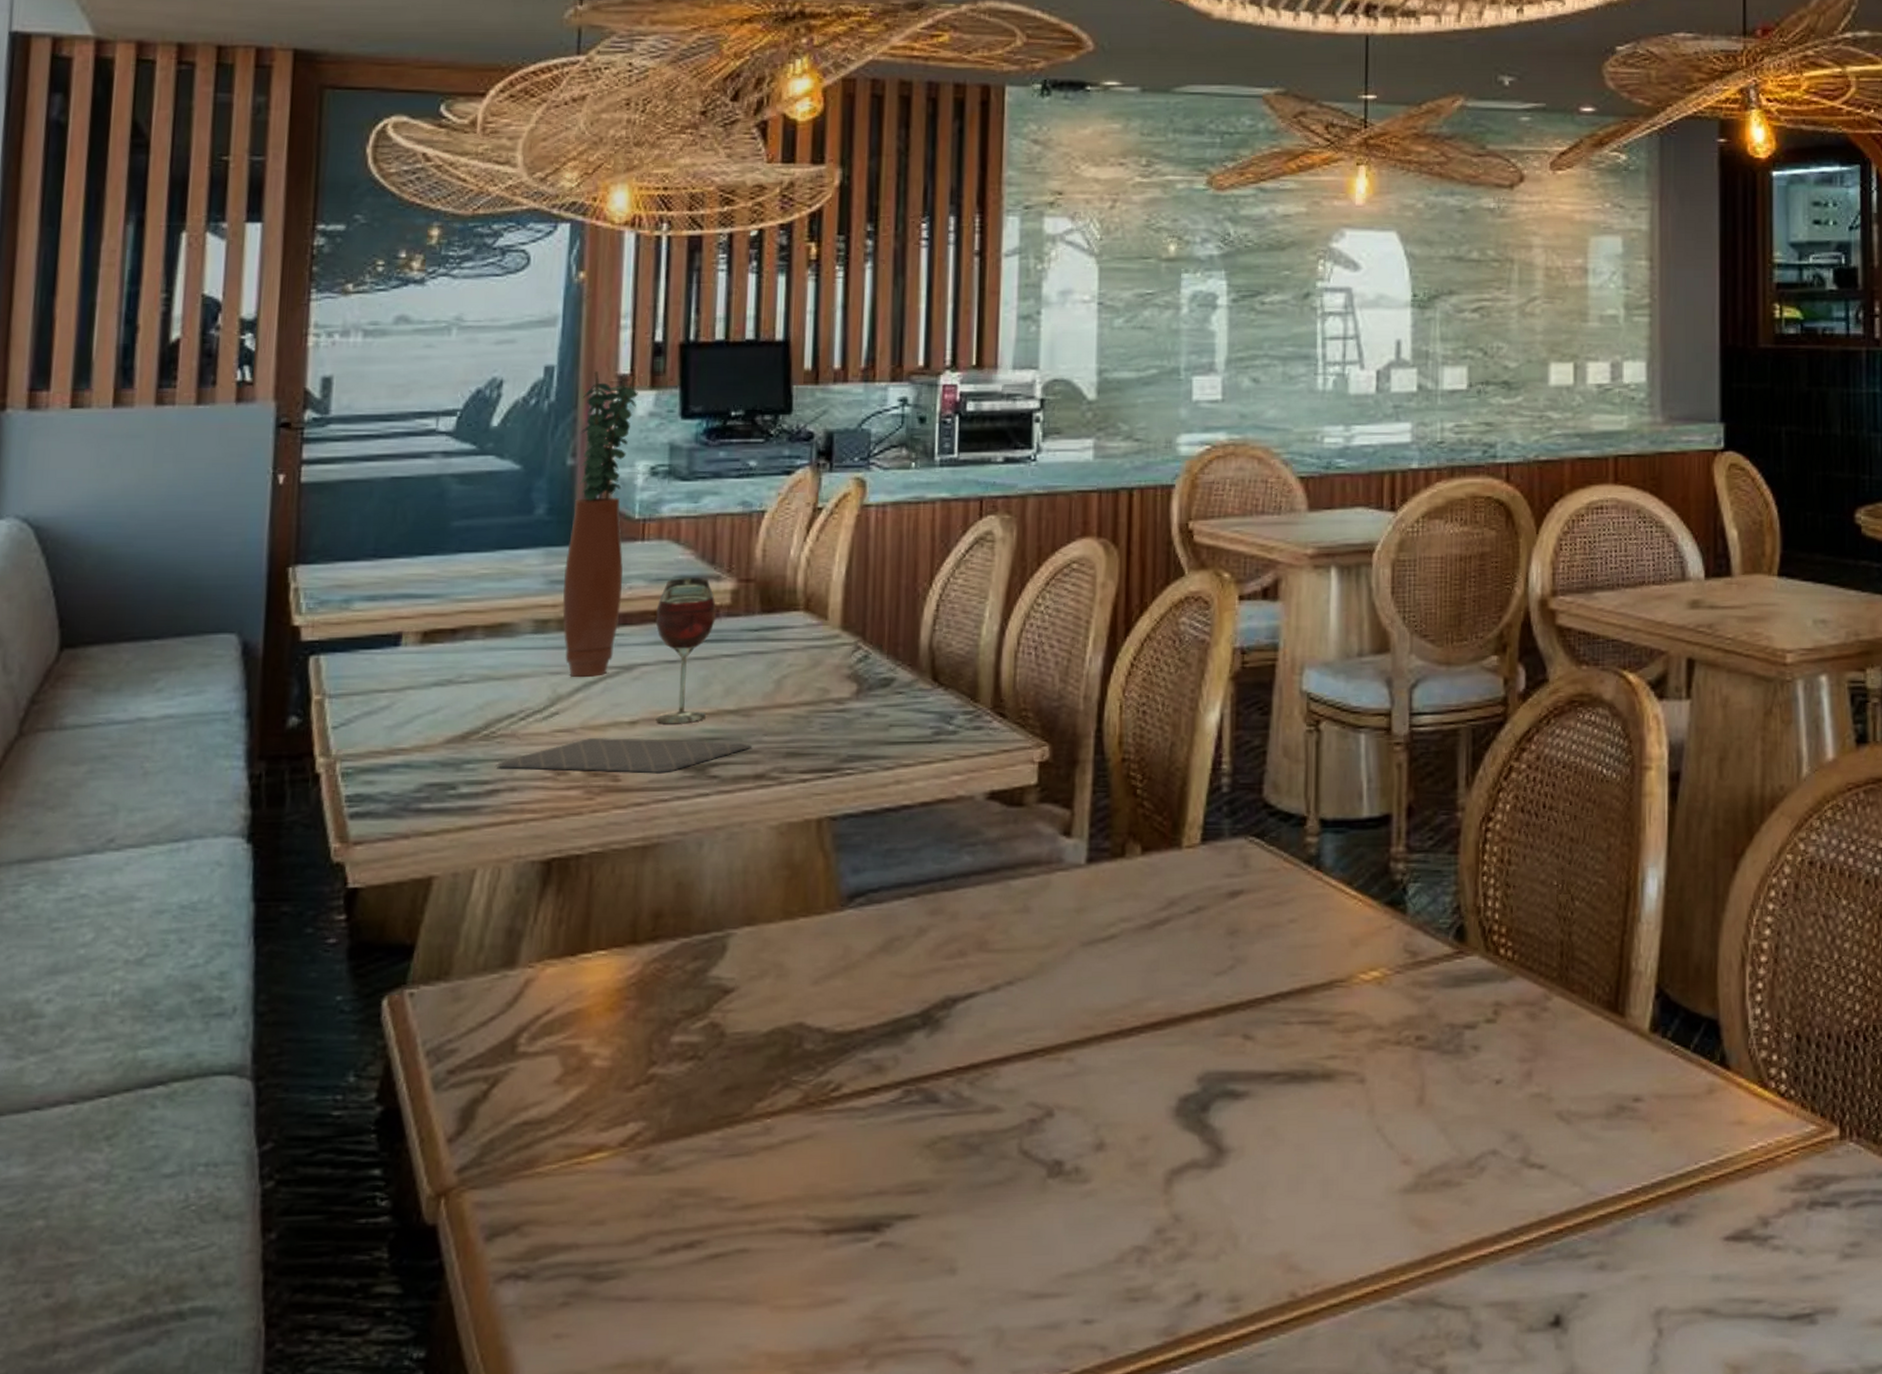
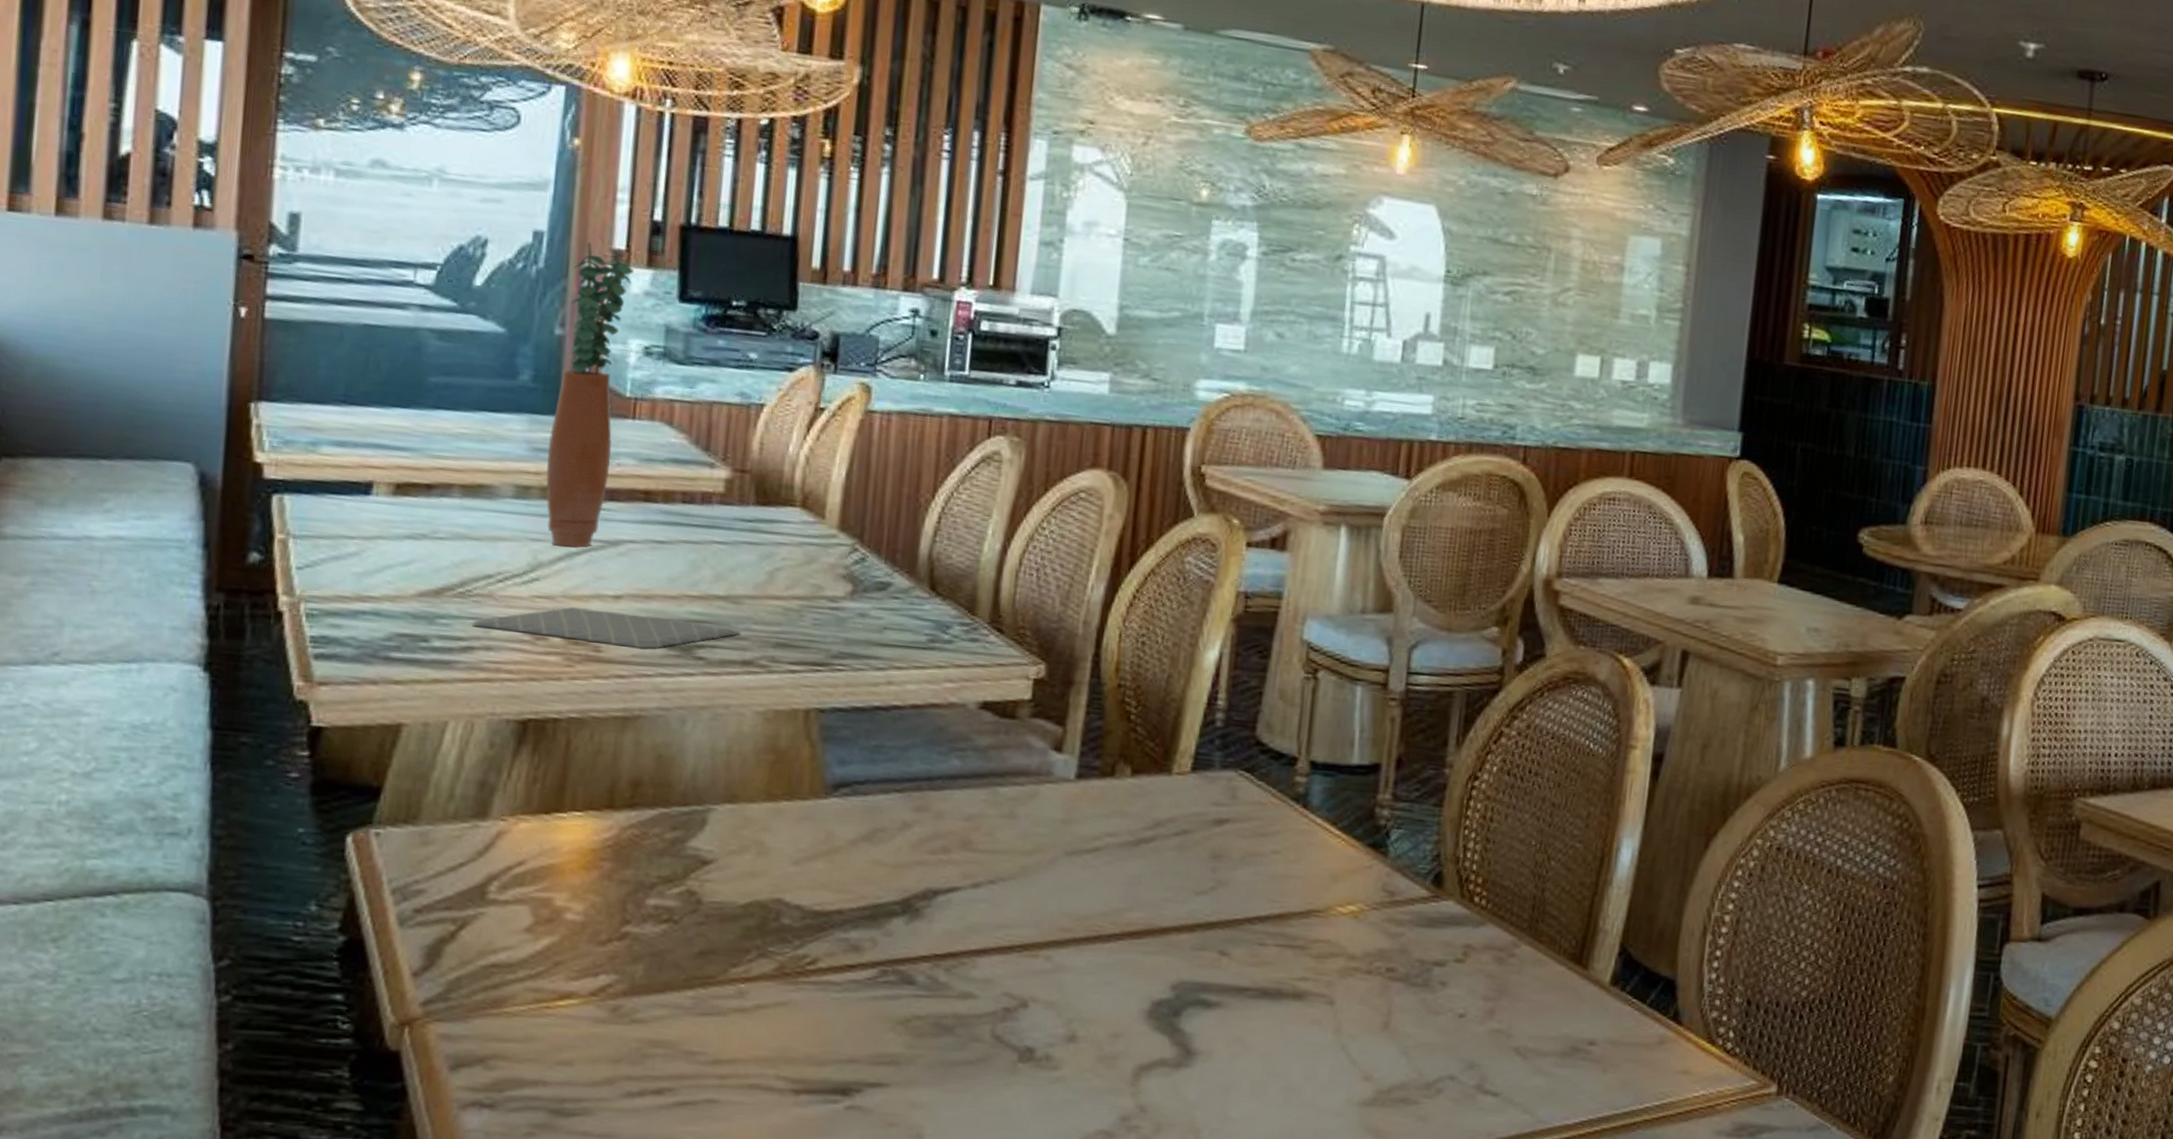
wineglass: present [655,578,716,723] -> none [641,460,709,603]

